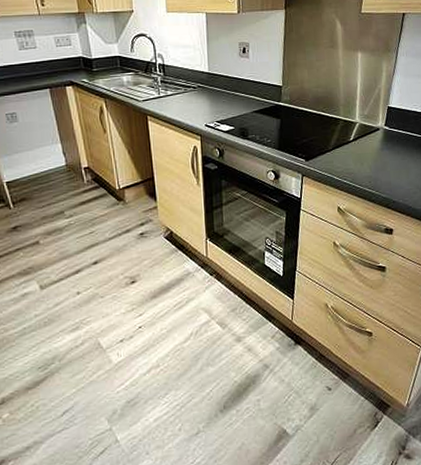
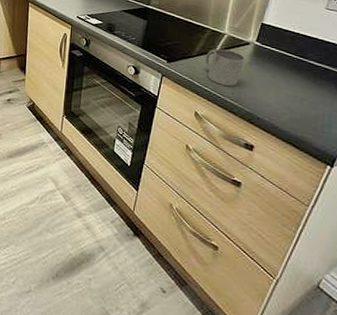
mug: none [341,138,377,176] -> present [205,49,246,87]

